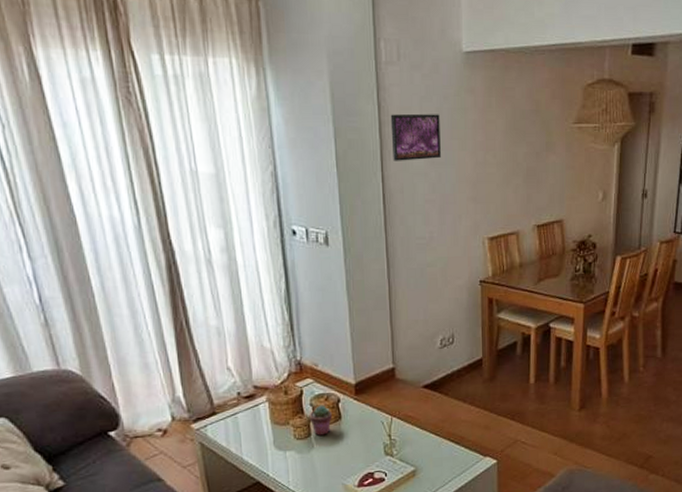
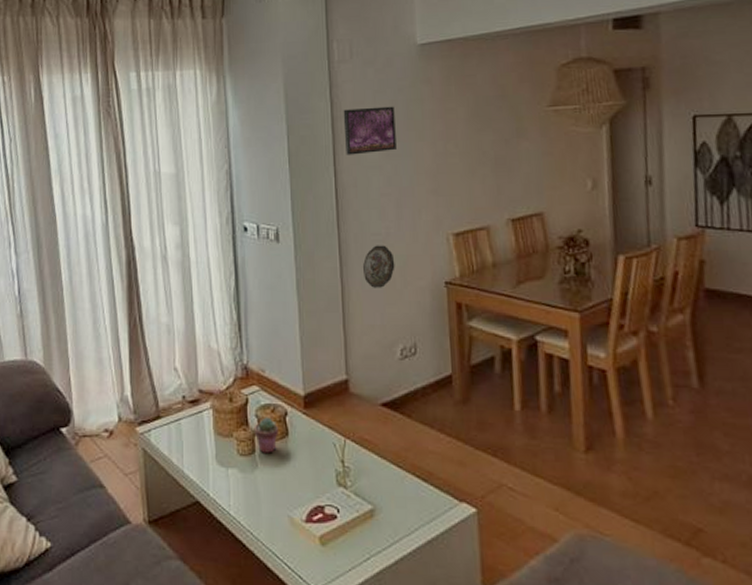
decorative plate: none [409,248,437,287] -> present [363,245,395,288]

